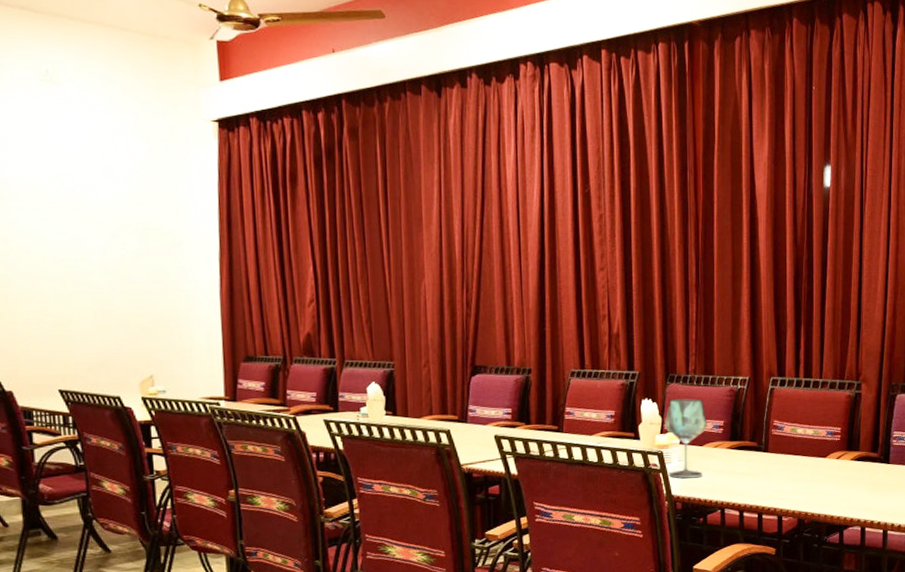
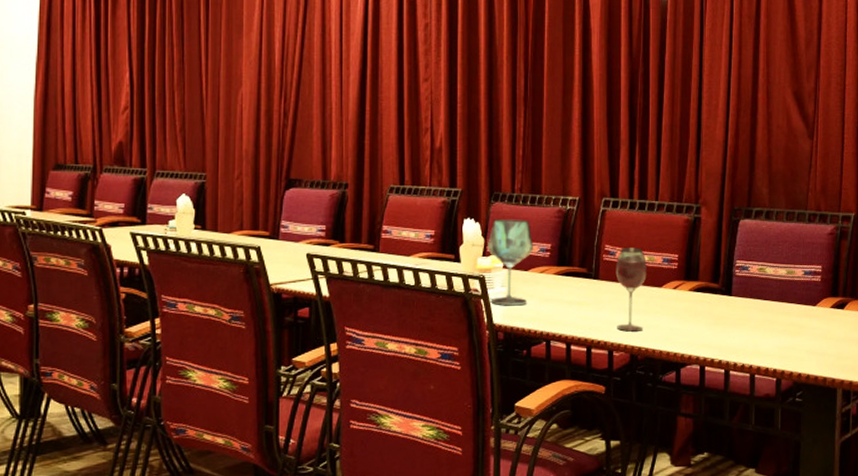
wineglass: none [783,422,812,499] -> present [615,247,647,332]

